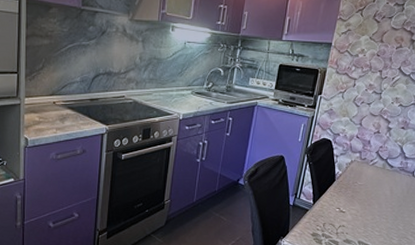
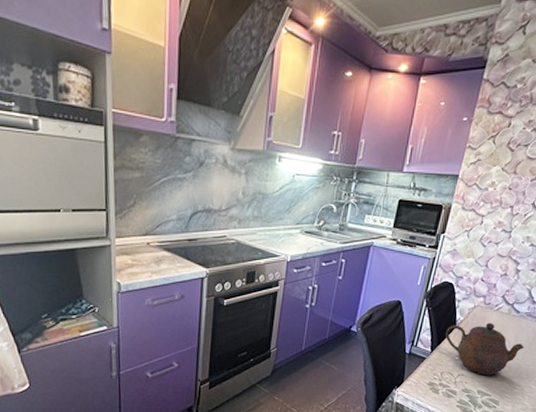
teapot: none [325,176,399,227] -> present [445,322,524,376]

